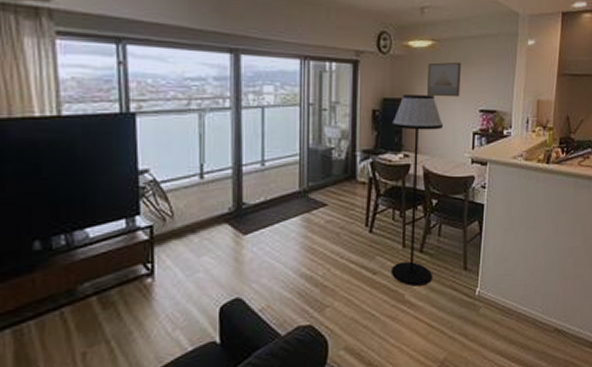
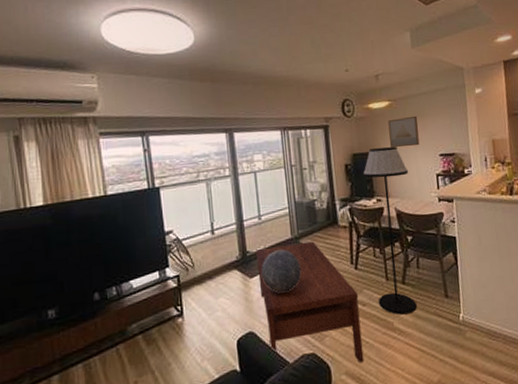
coffee table: none [254,197,370,337] -> present [256,241,364,363]
decorative sphere: none [257,203,307,255] -> present [261,249,301,293]

